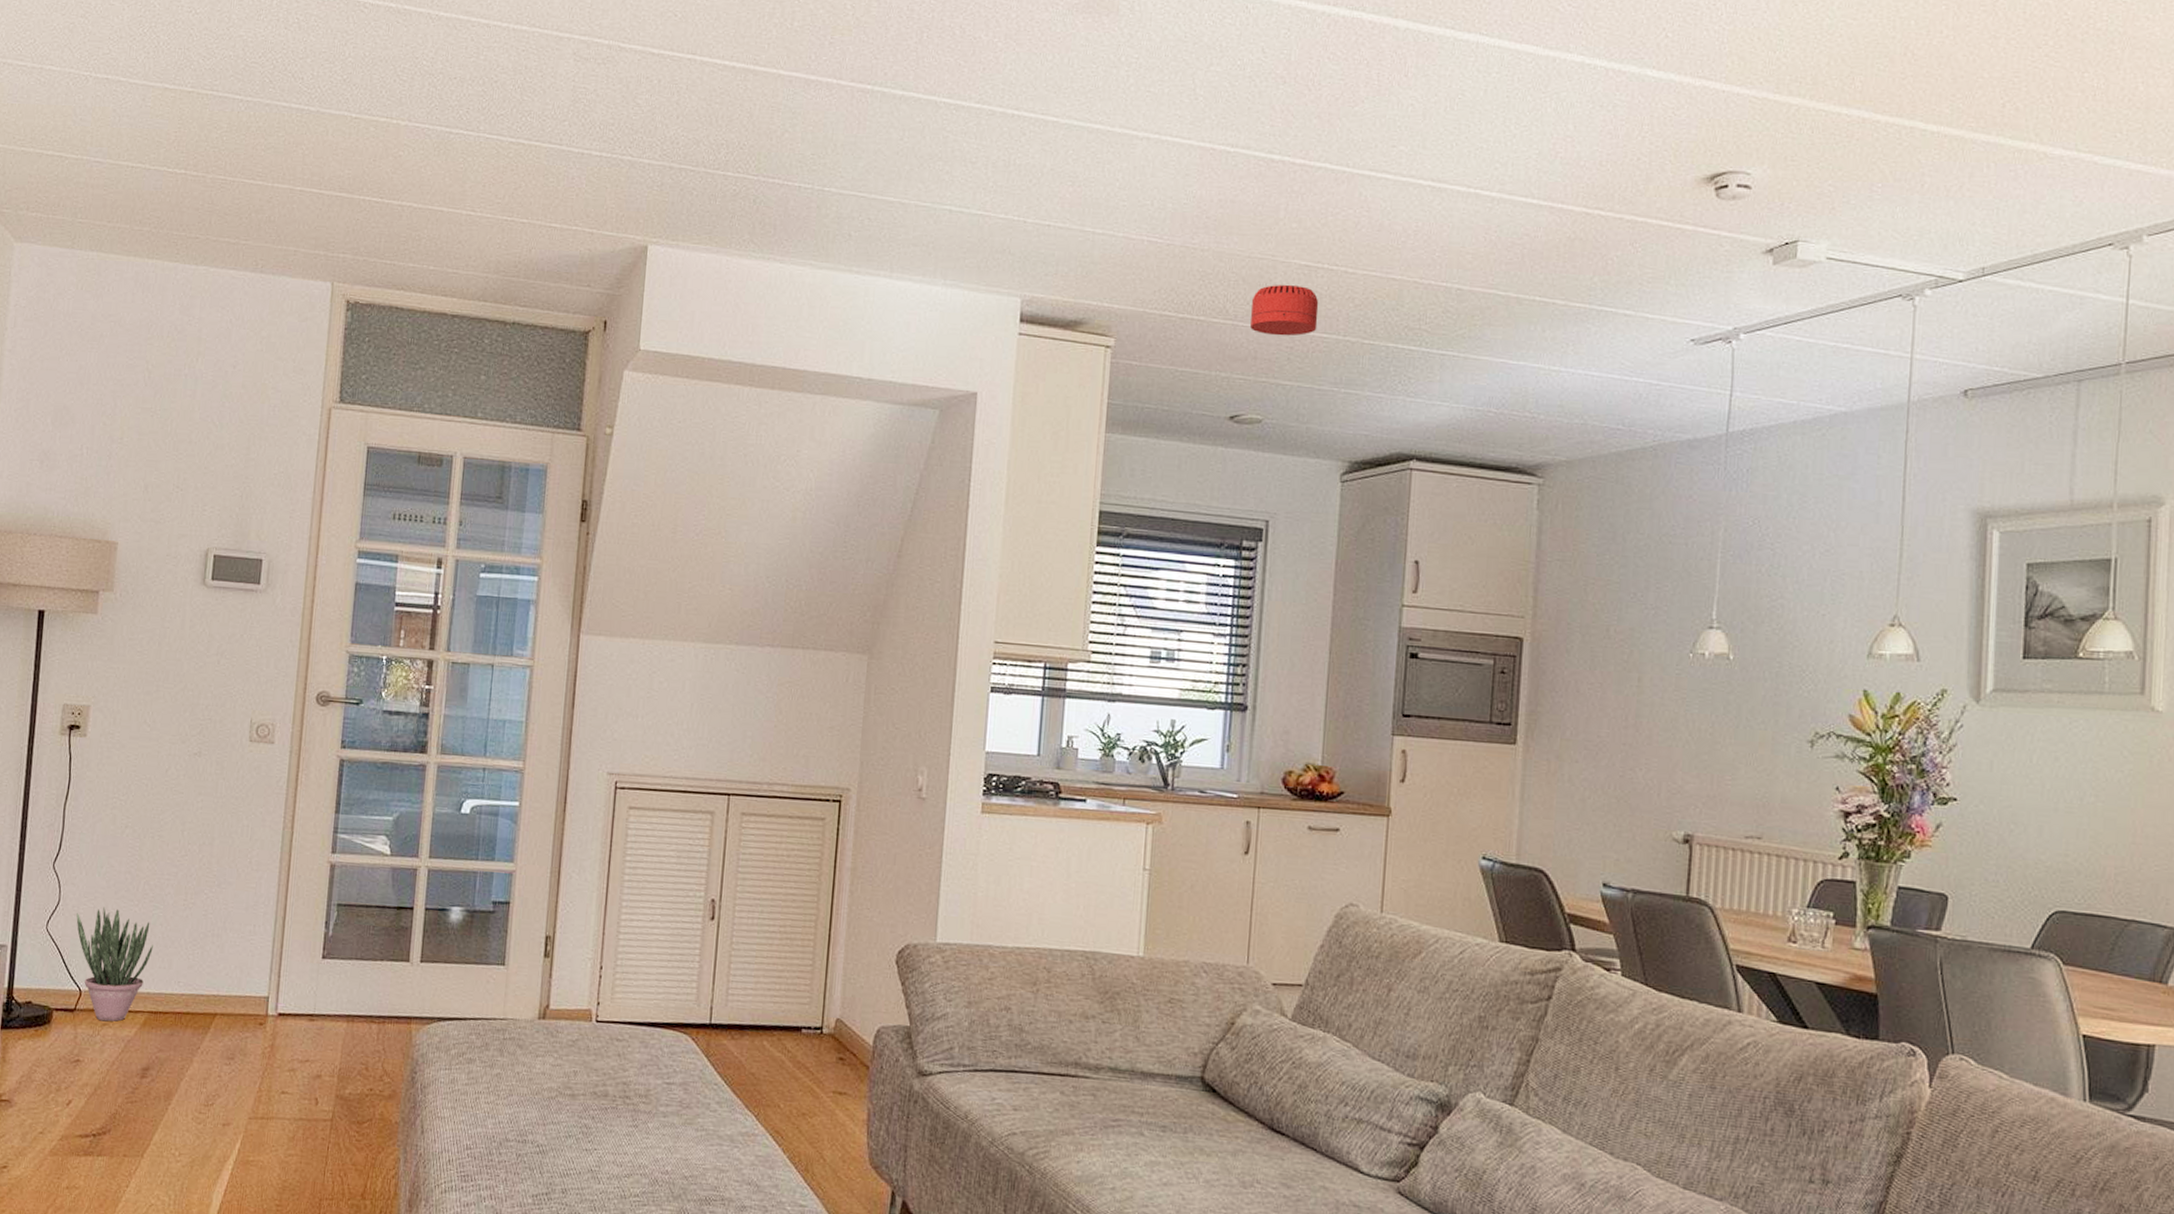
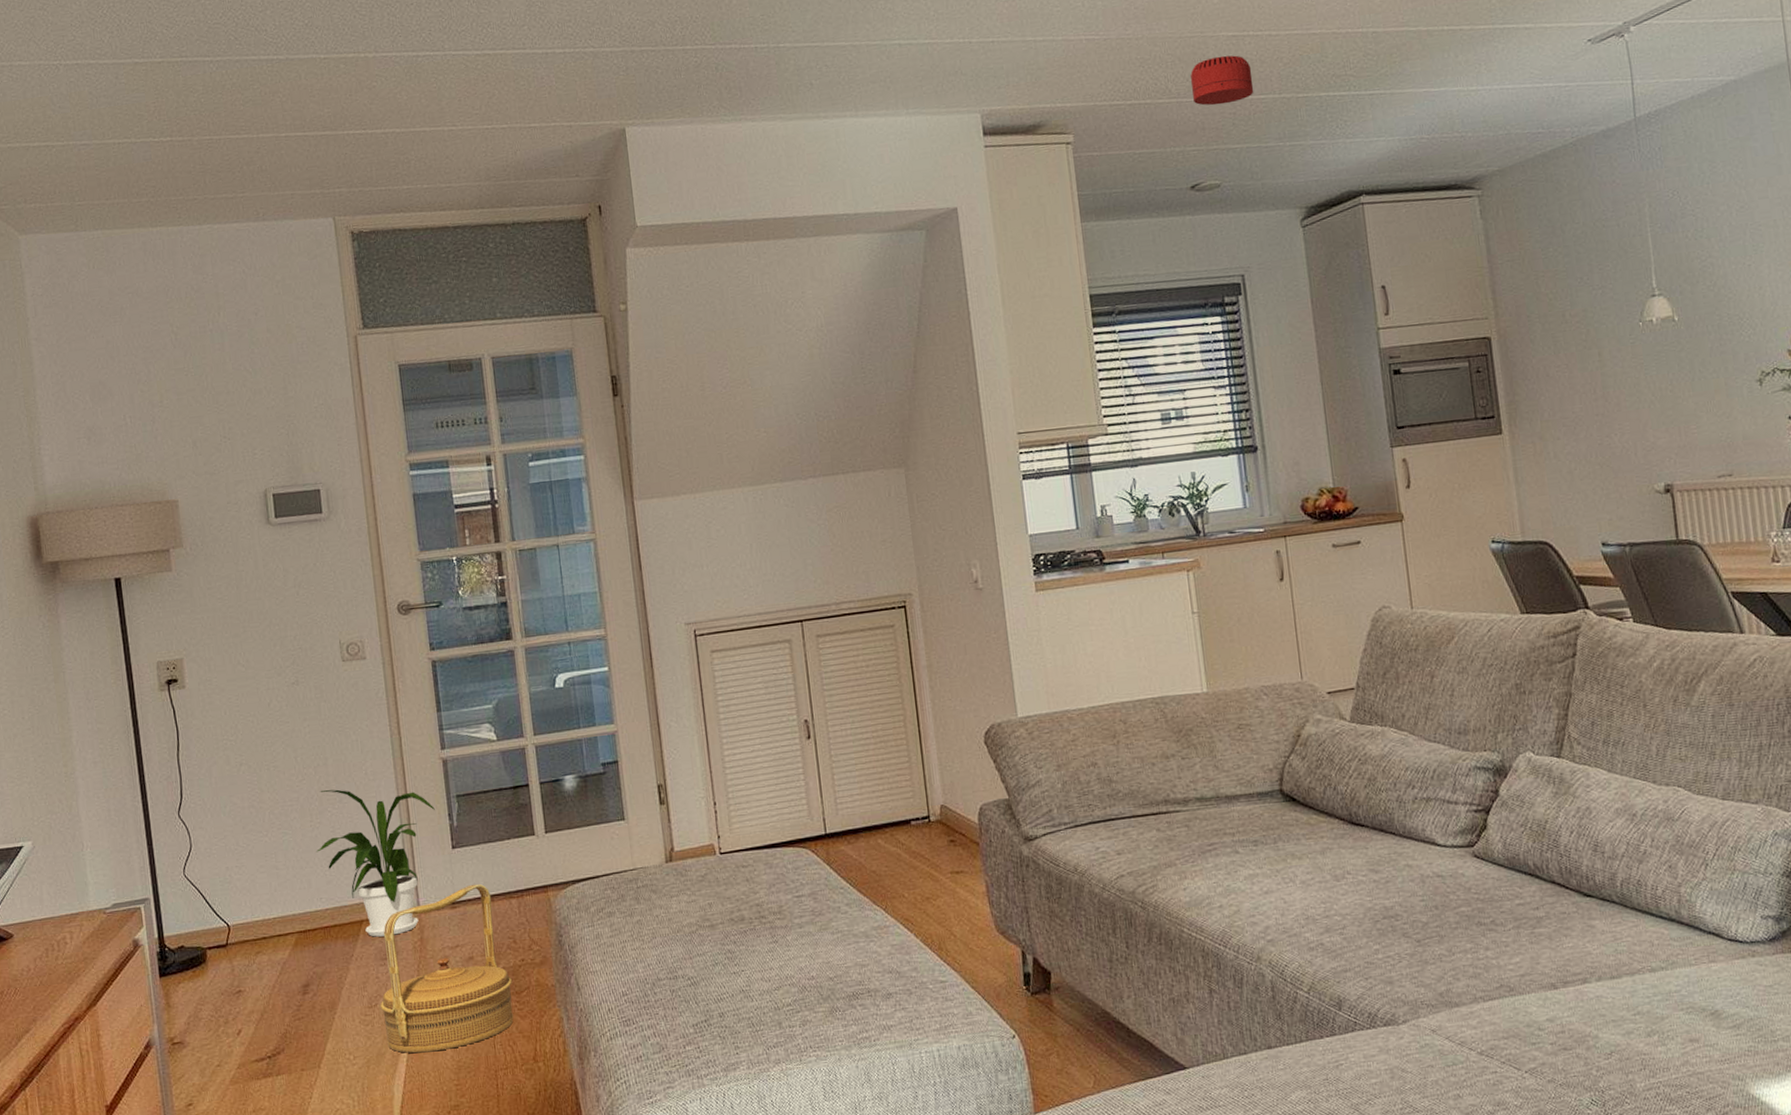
potted plant: present [76,906,153,1022] -> none [210,843,290,950]
house plant: none [183,870,313,1036] -> present [315,789,435,937]
basket: none [215,999,356,1167] -> present [380,883,514,1054]

